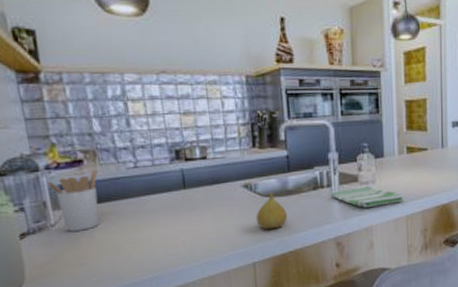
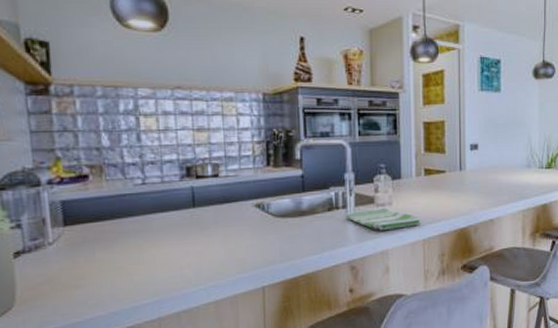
utensil holder: present [46,169,100,232] -> none [48,185,103,251]
fruit: present [256,192,288,230] -> none [267,212,301,252]

